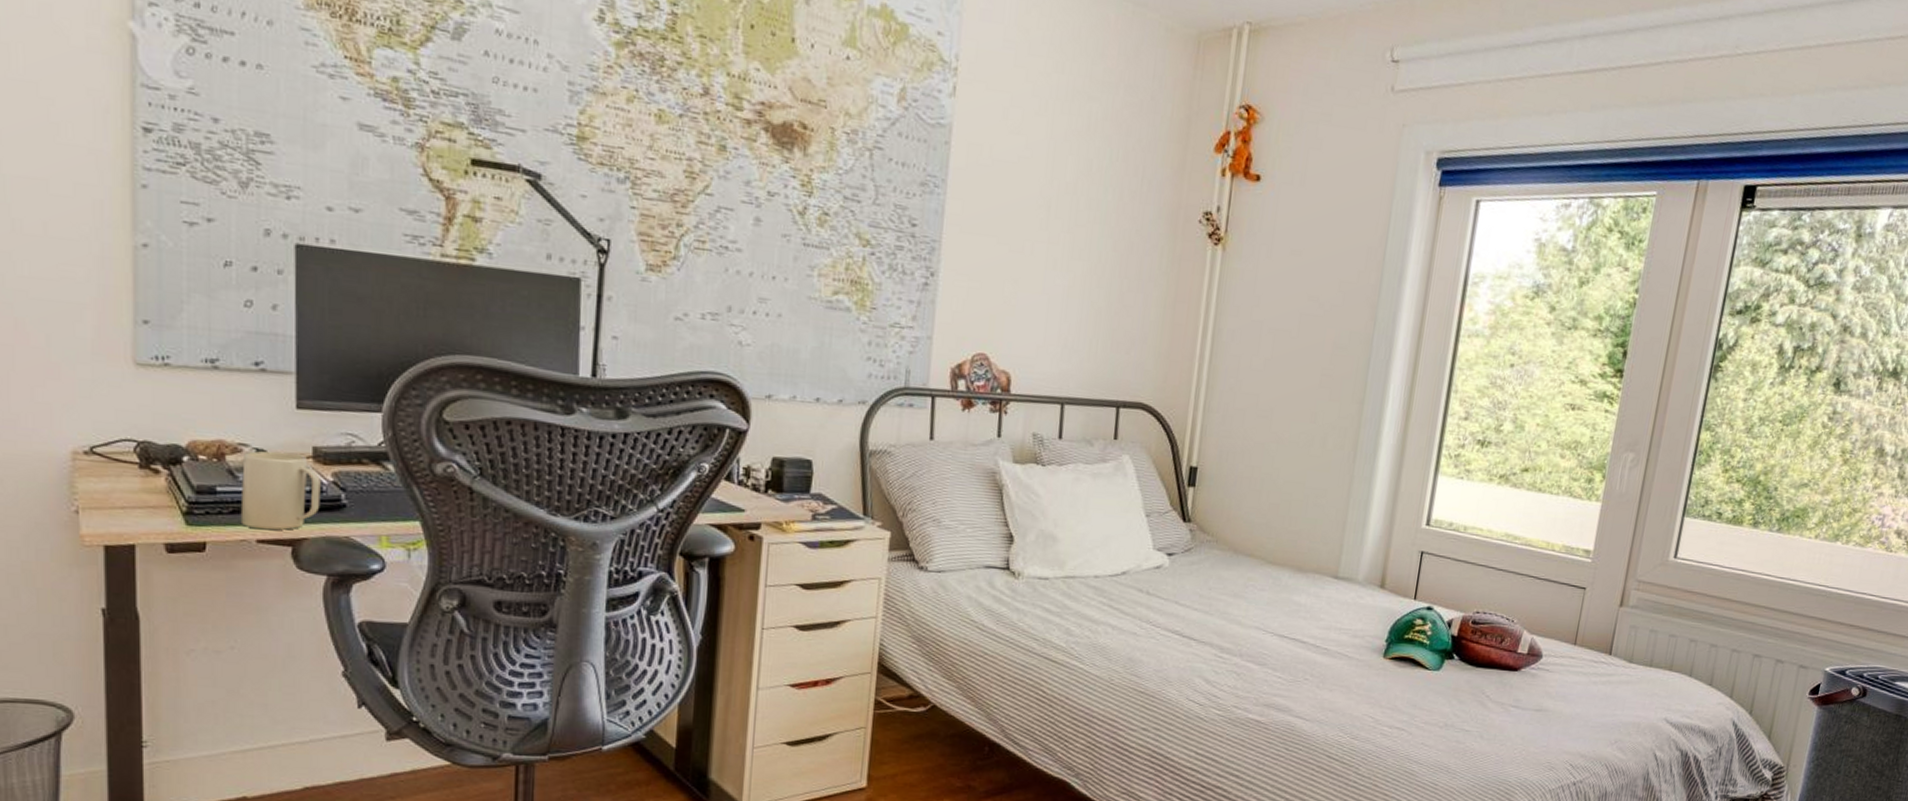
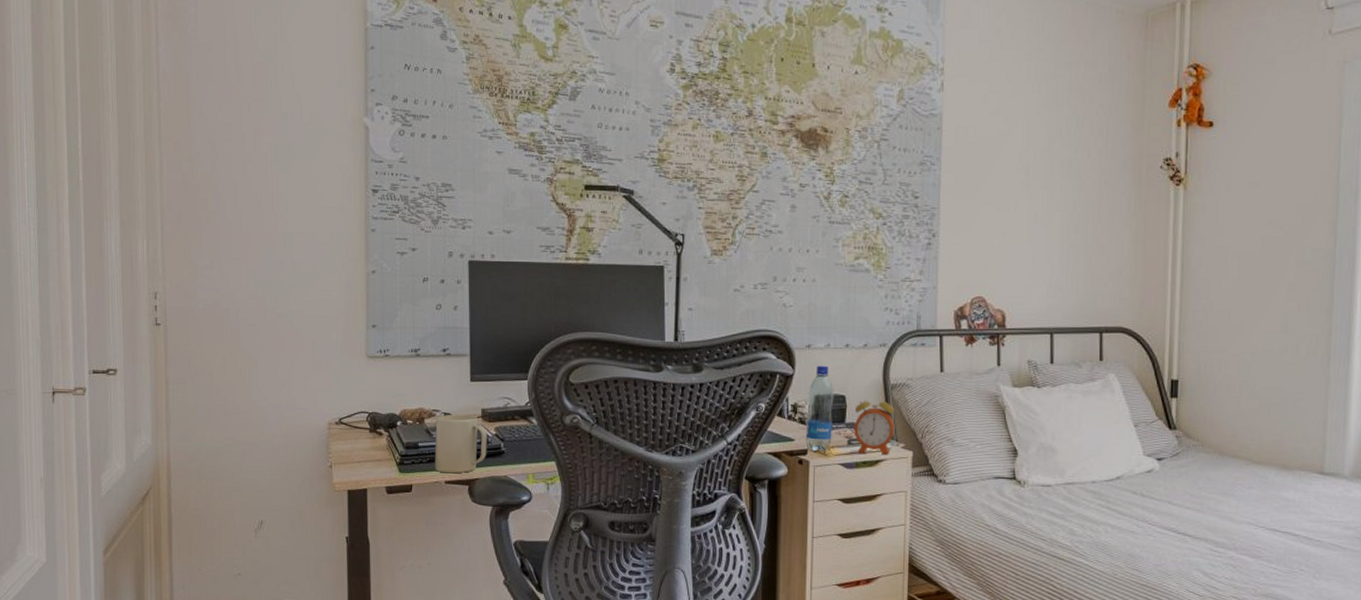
bottle: none [759,421,799,527] -> present [805,365,834,452]
alarm clock: none [820,466,873,533] -> present [854,398,895,454]

